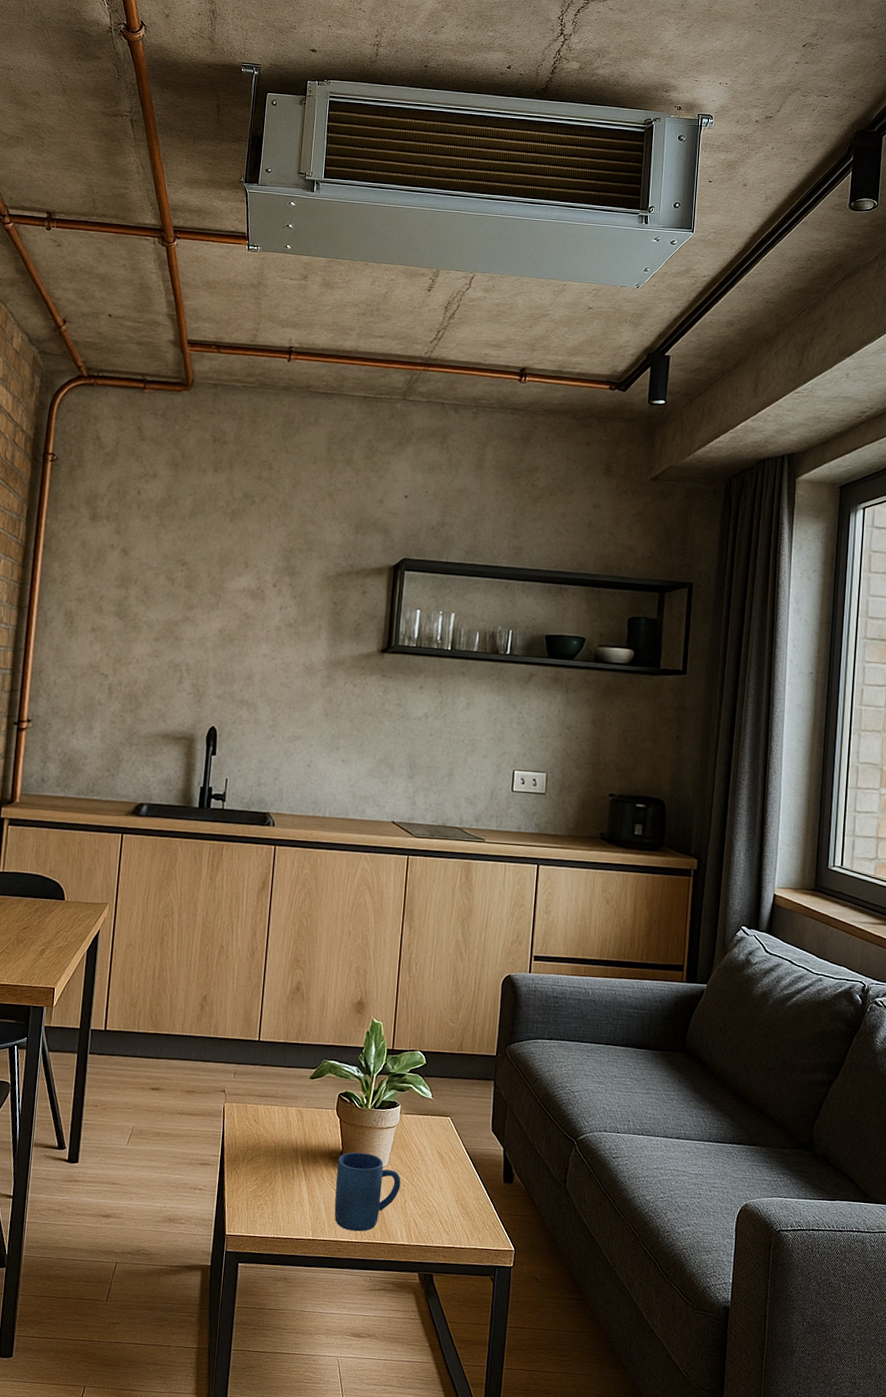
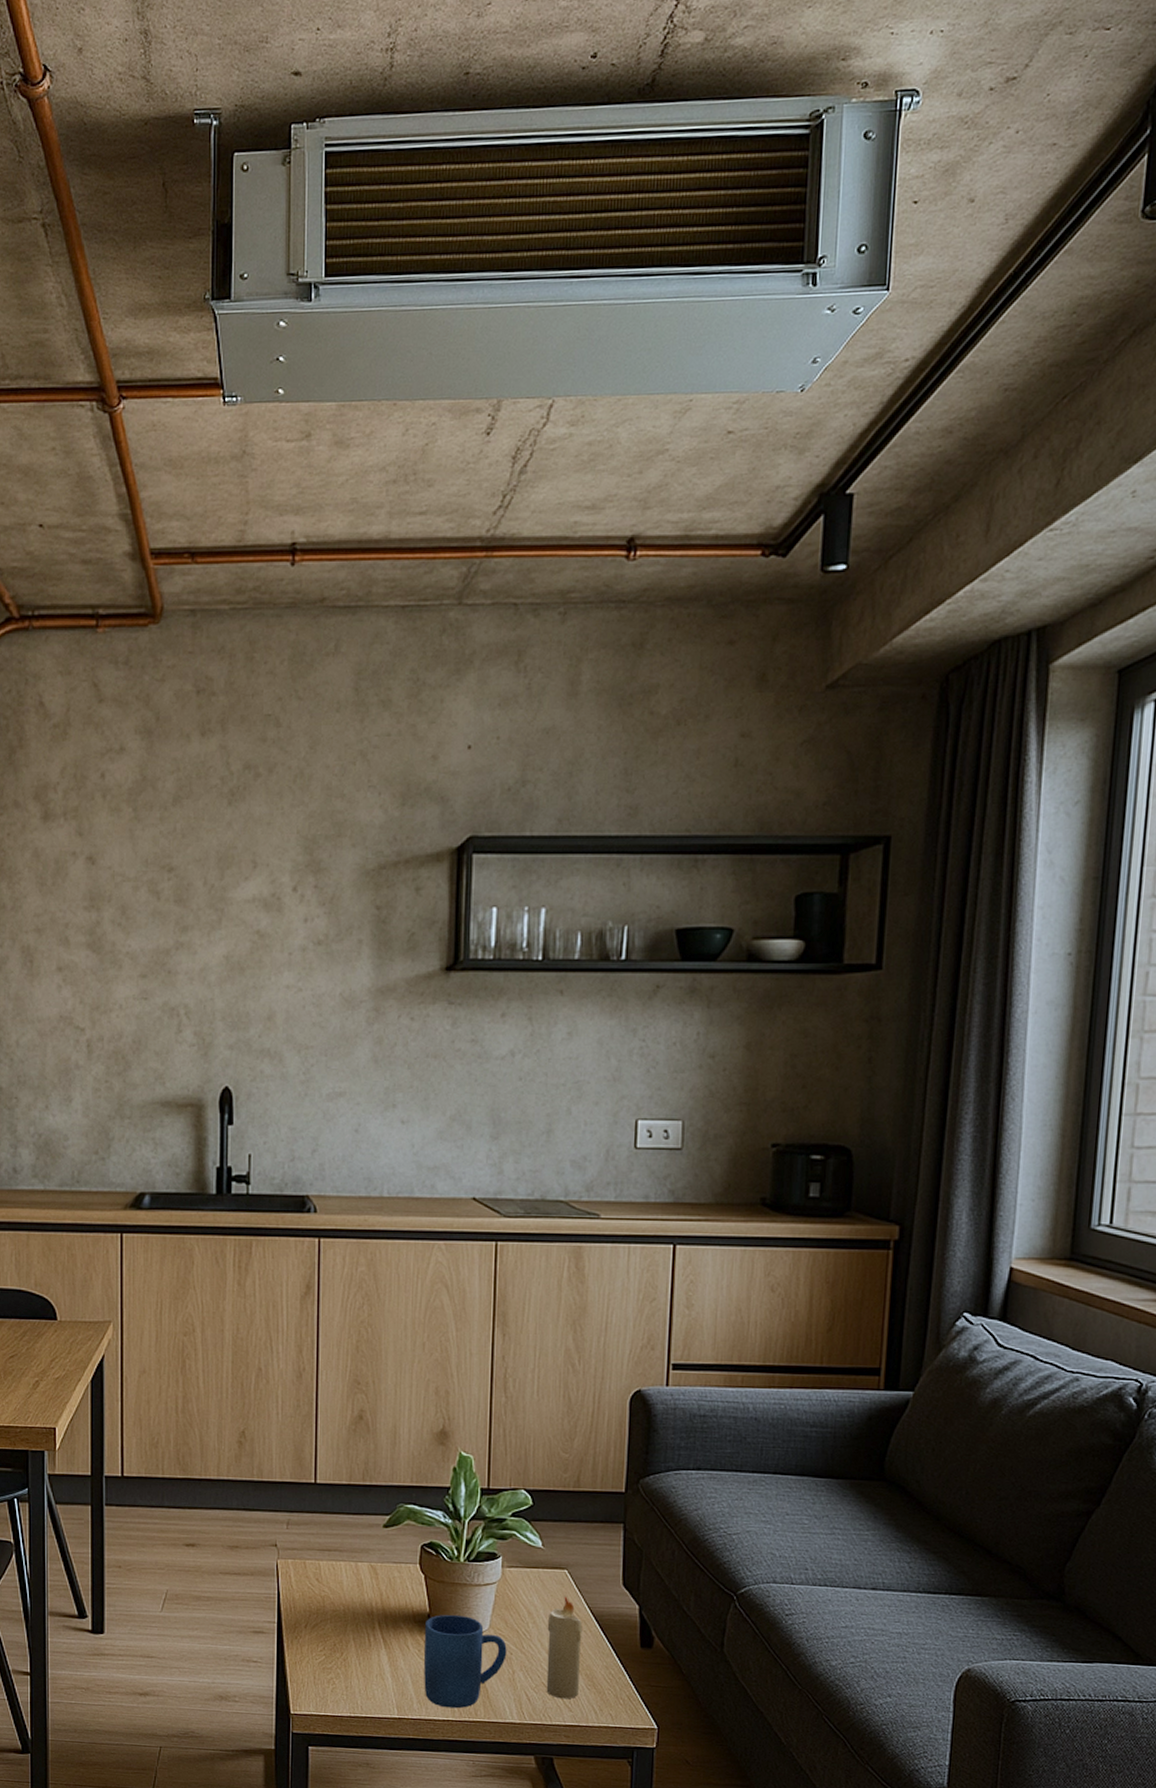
candle: none [430,1138,460,1225] -> present [546,1596,583,1699]

